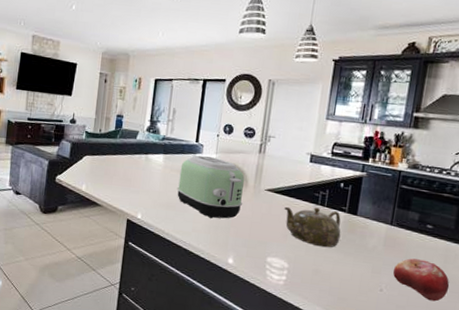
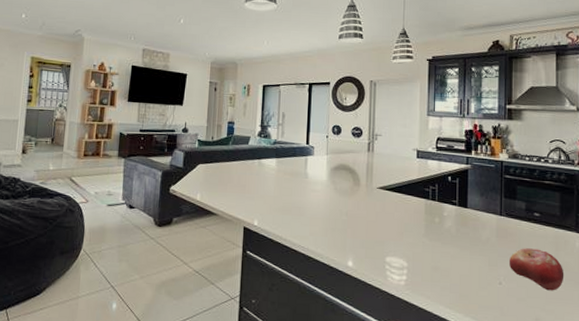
toaster: present [177,155,245,219] -> none [291,157,356,220]
teapot: present [284,206,341,248] -> none [397,202,454,243]

